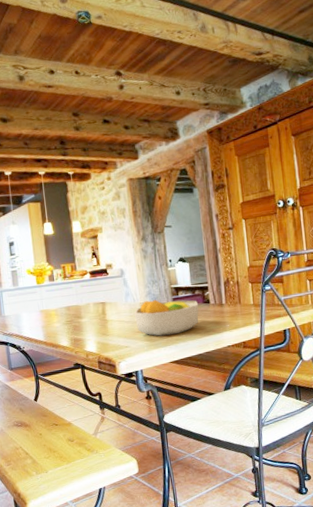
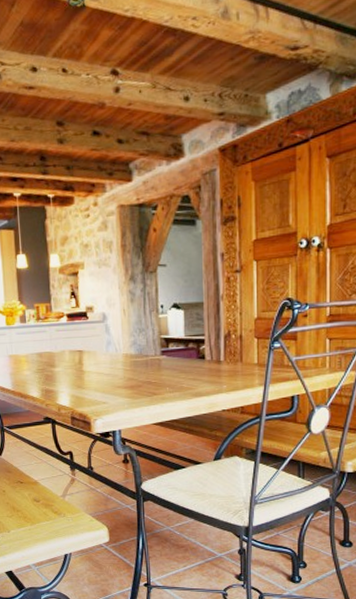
fruit bowl: present [134,300,199,336] -> none [116,351,192,393]

